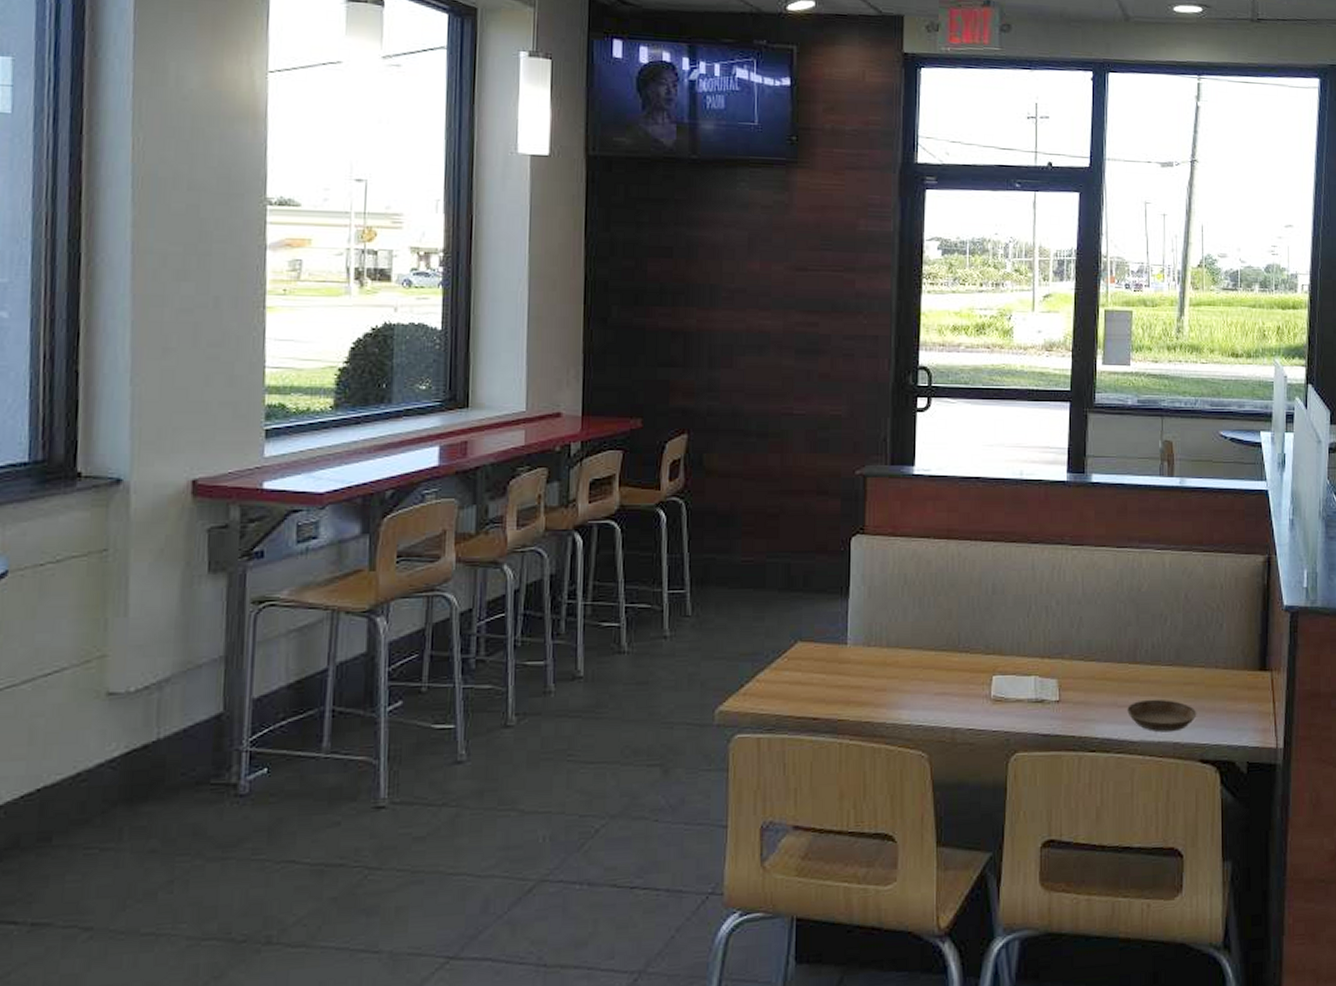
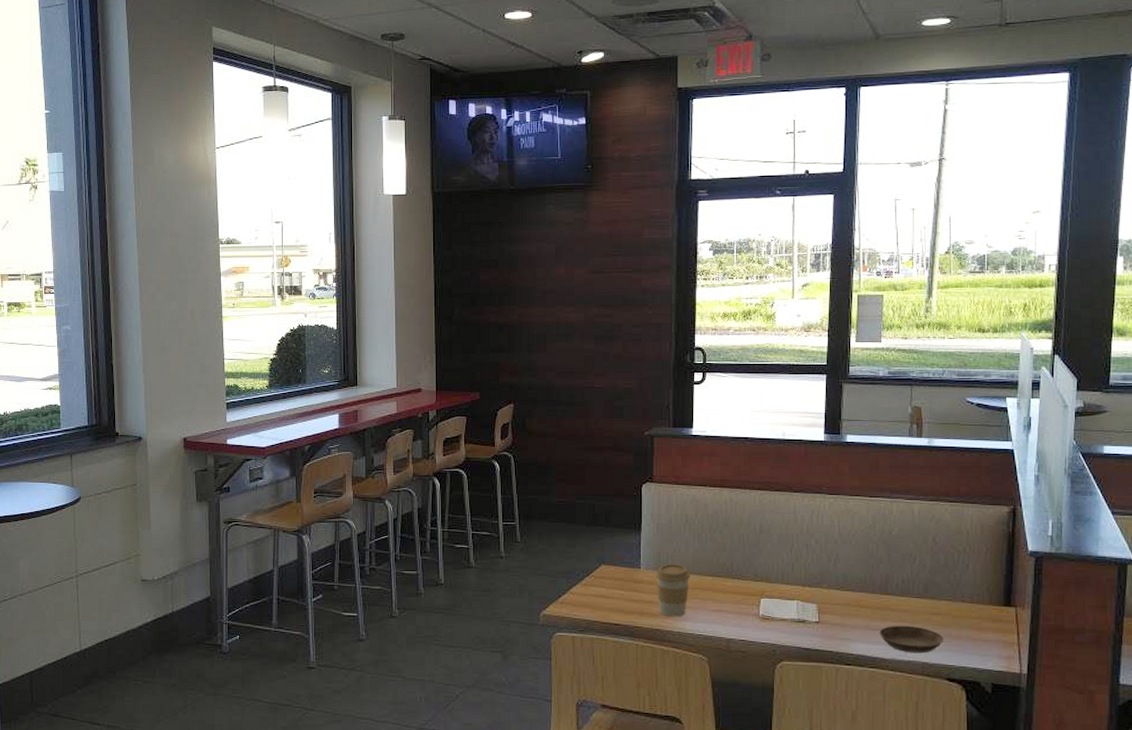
coffee cup: none [866,636,909,705] -> present [656,563,691,617]

